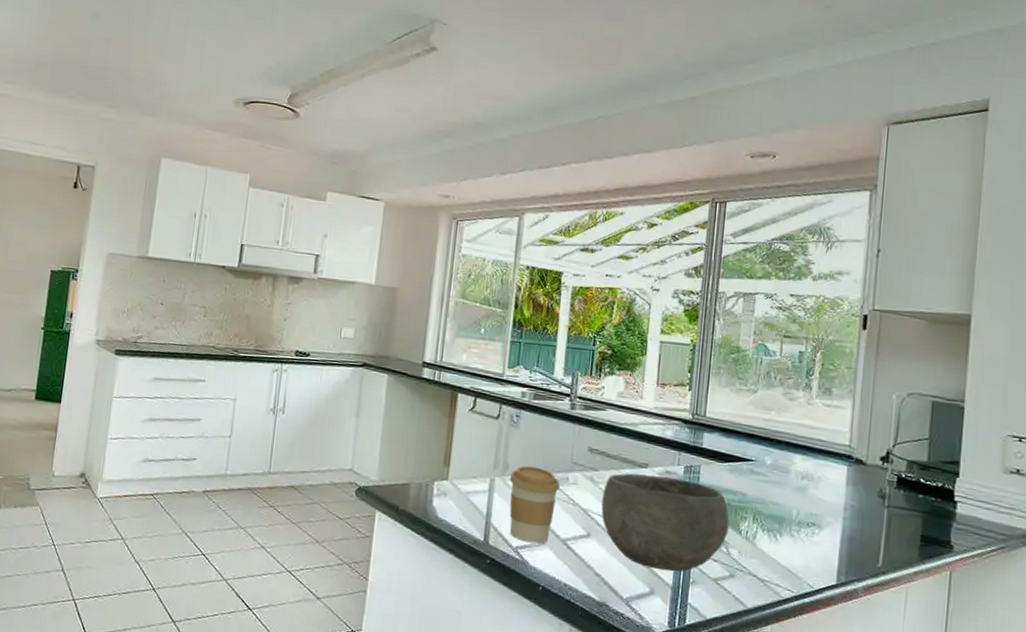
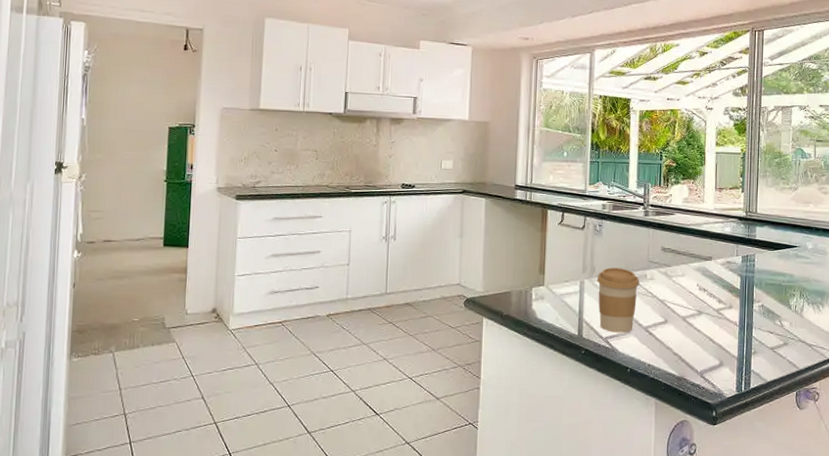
bowl: present [601,473,730,572] -> none [675,266,781,345]

